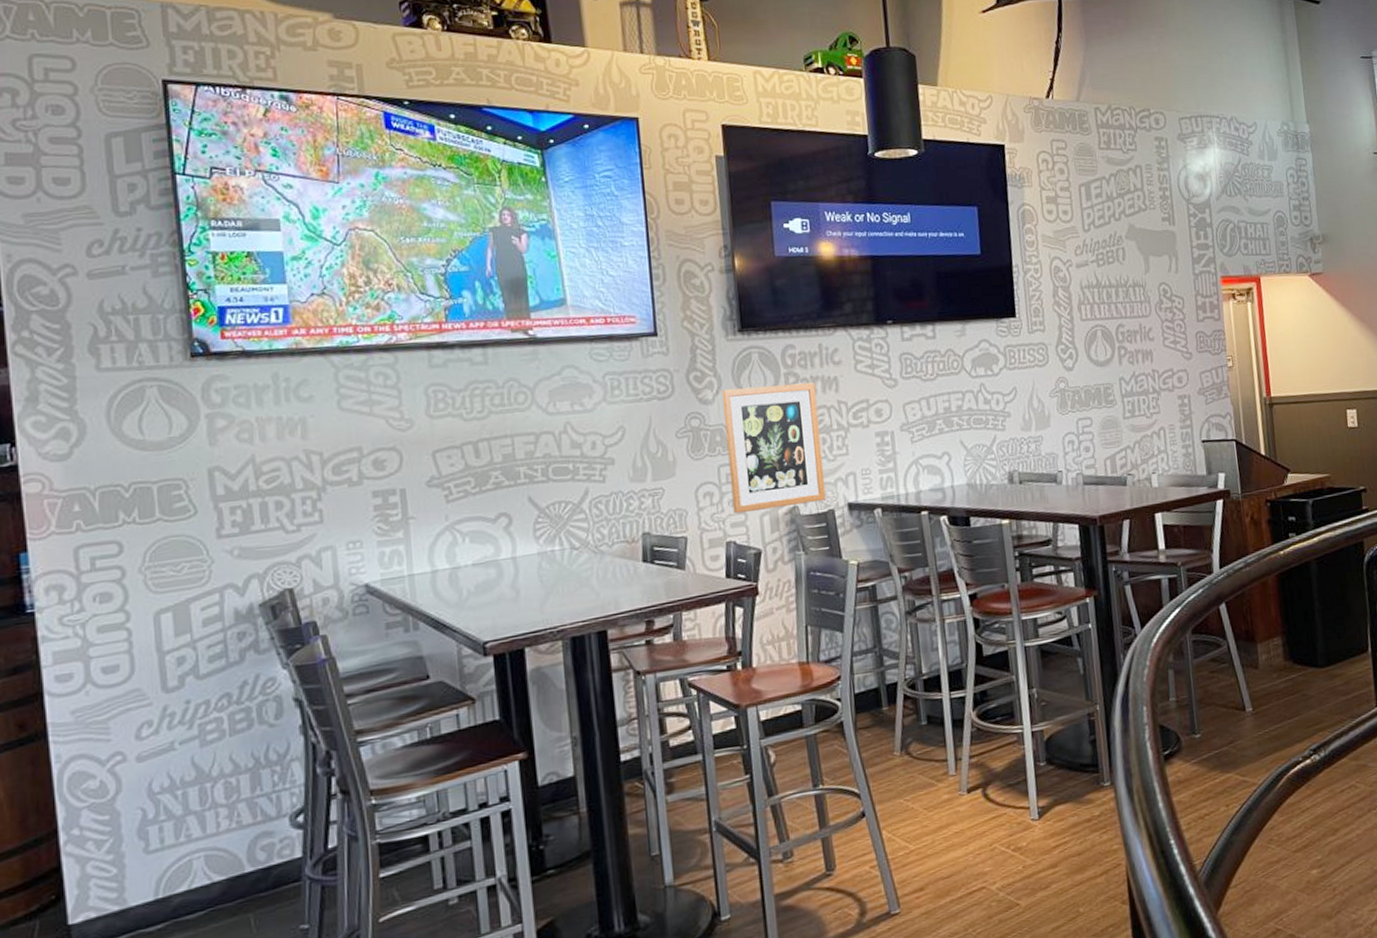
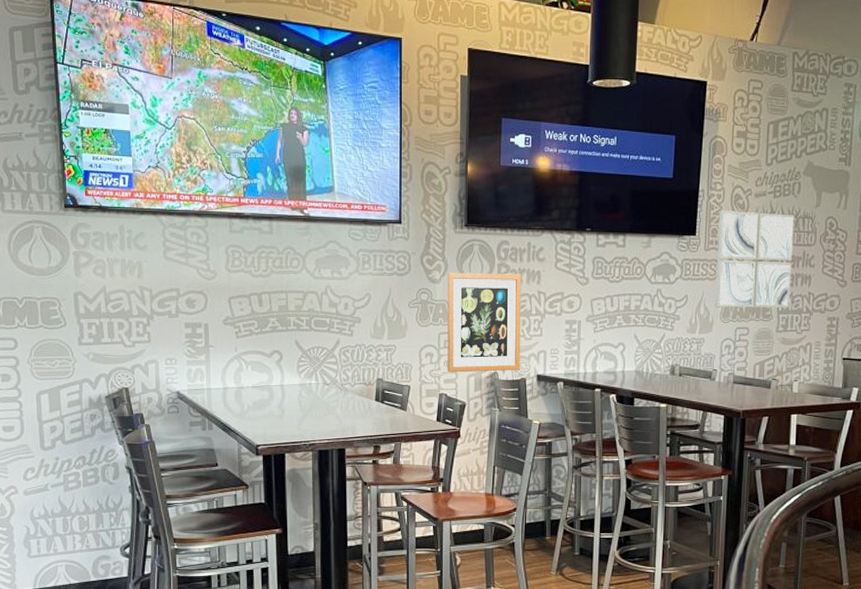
wall art: none [1039,284,1133,398] -> present [715,211,795,308]

